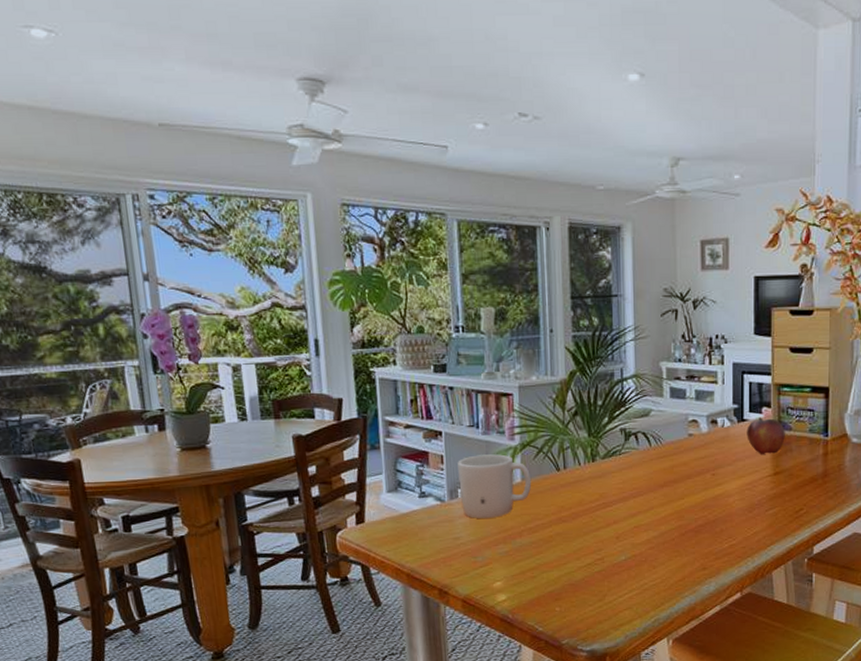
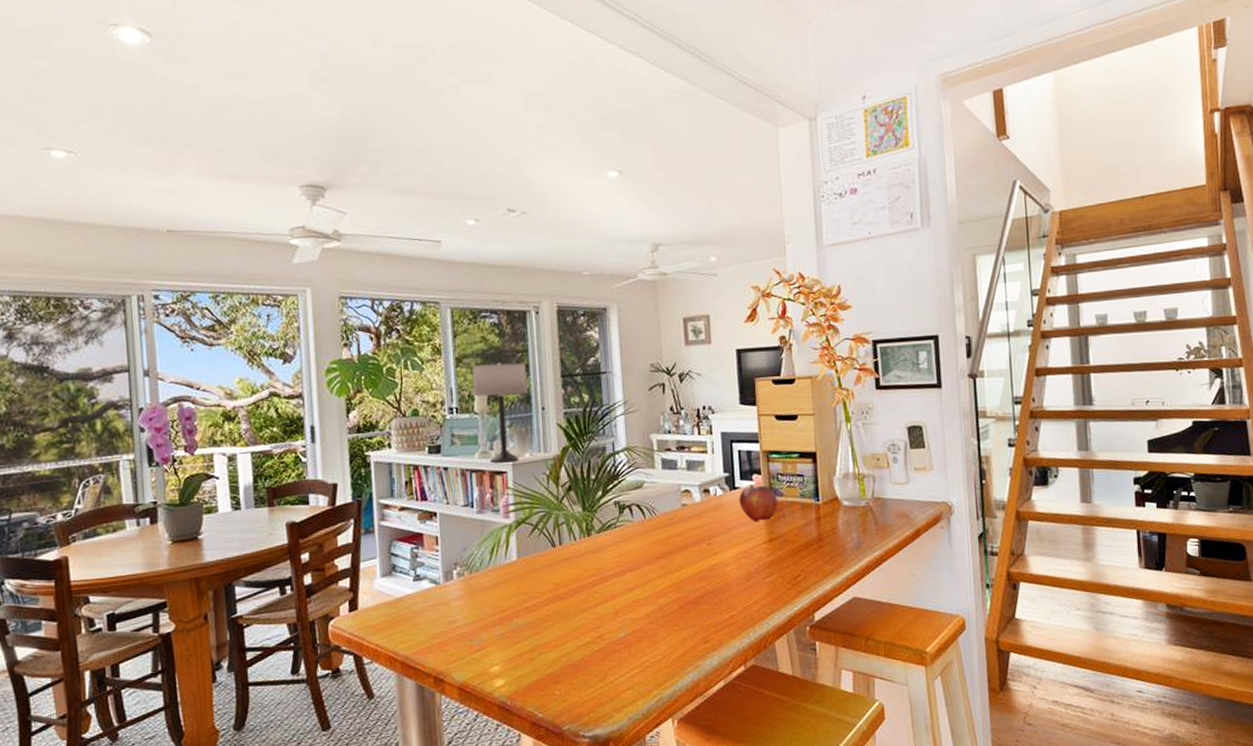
mug: present [457,454,532,518] -> none [452,532,528,600]
table lamp: none [479,280,536,385] -> present [472,362,528,463]

